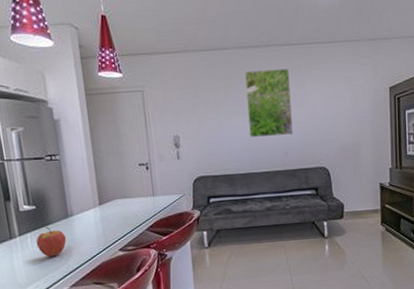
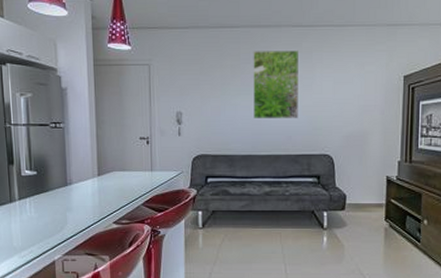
fruit: present [36,227,66,257] -> none [34,193,63,223]

